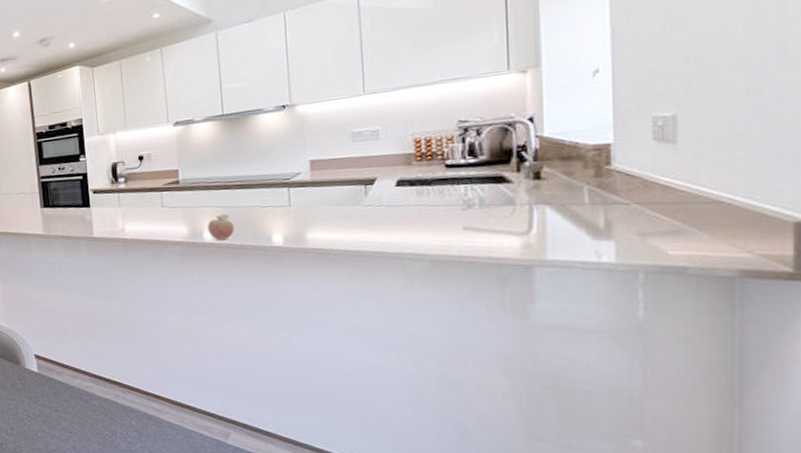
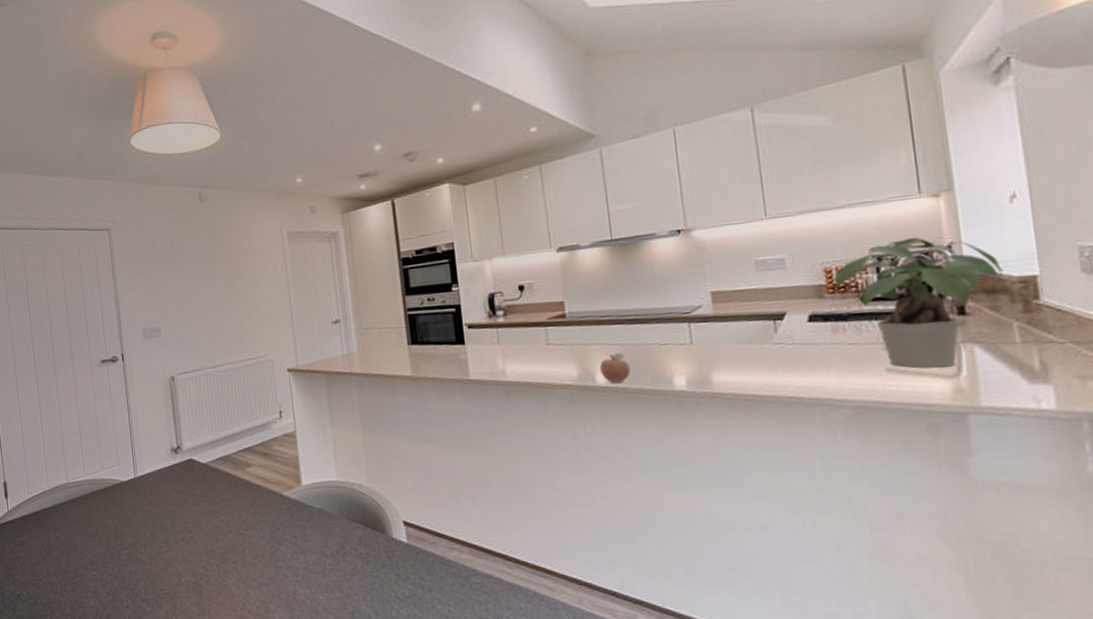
potted plant: none [421,110,580,227] -> present [833,237,1004,368]

